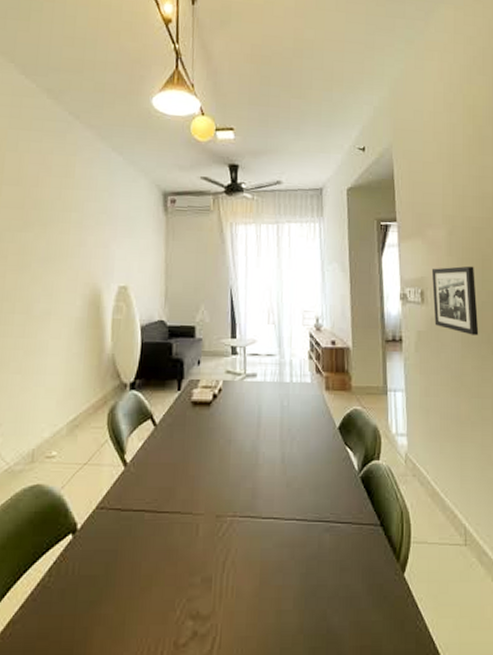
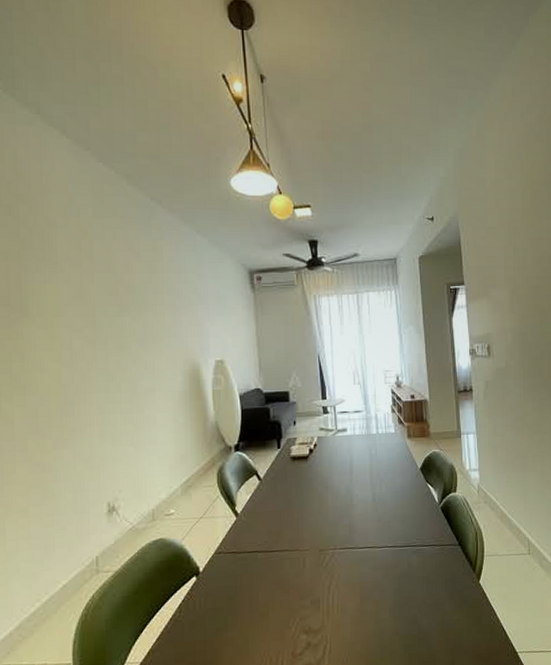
picture frame: present [431,266,479,336] -> none [496,320,538,381]

